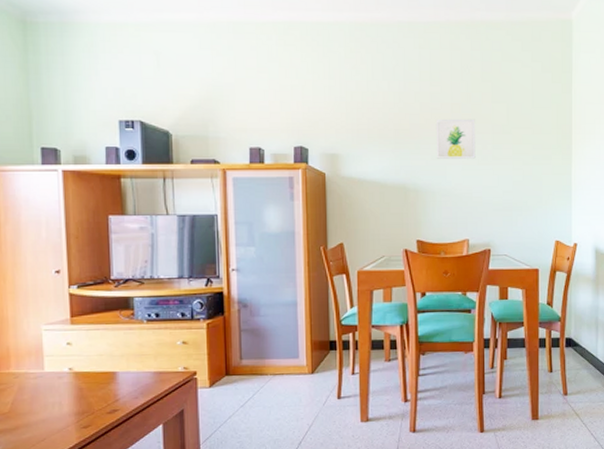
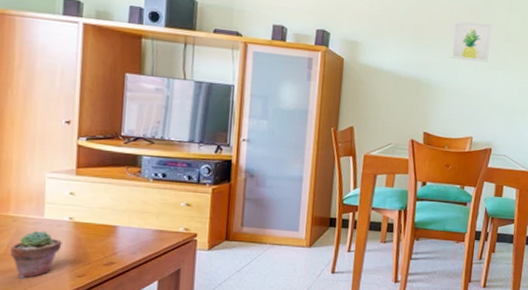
potted succulent: none [16,384,65,436] -> present [11,231,62,279]

